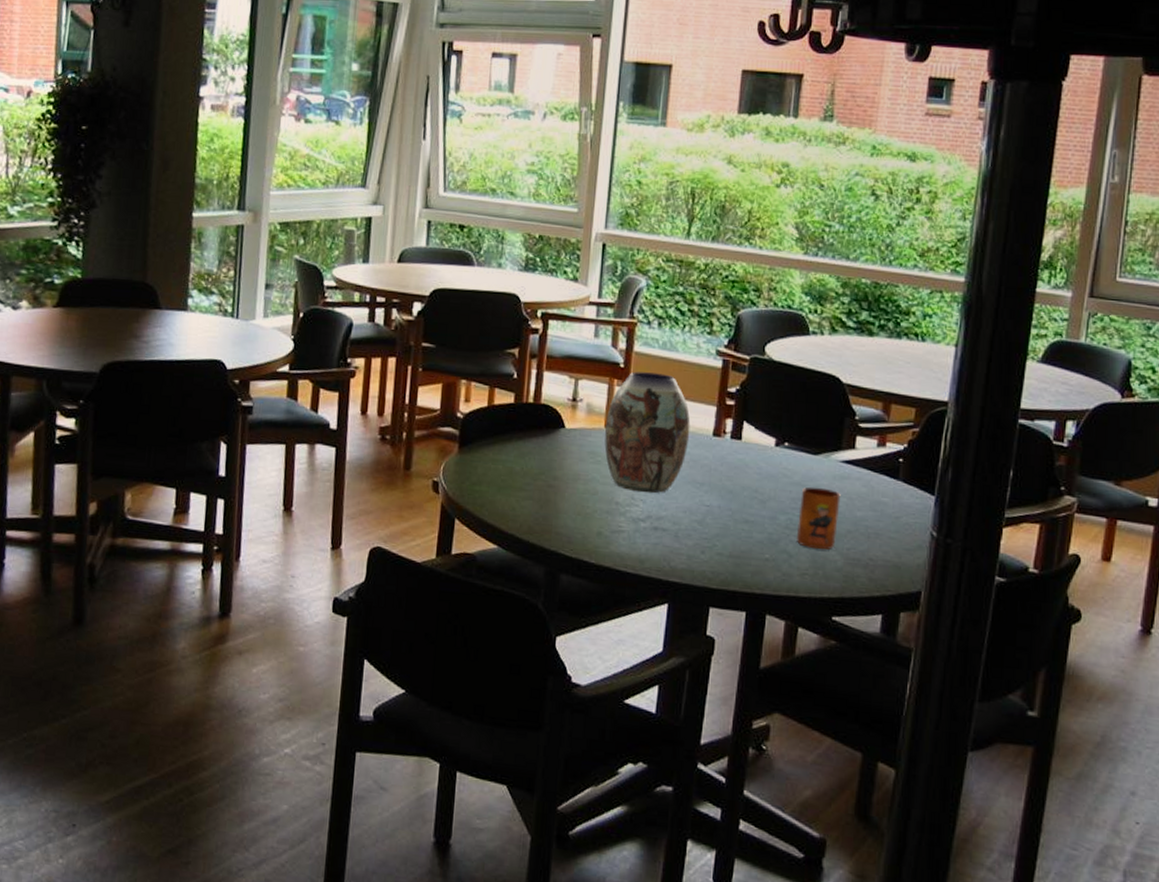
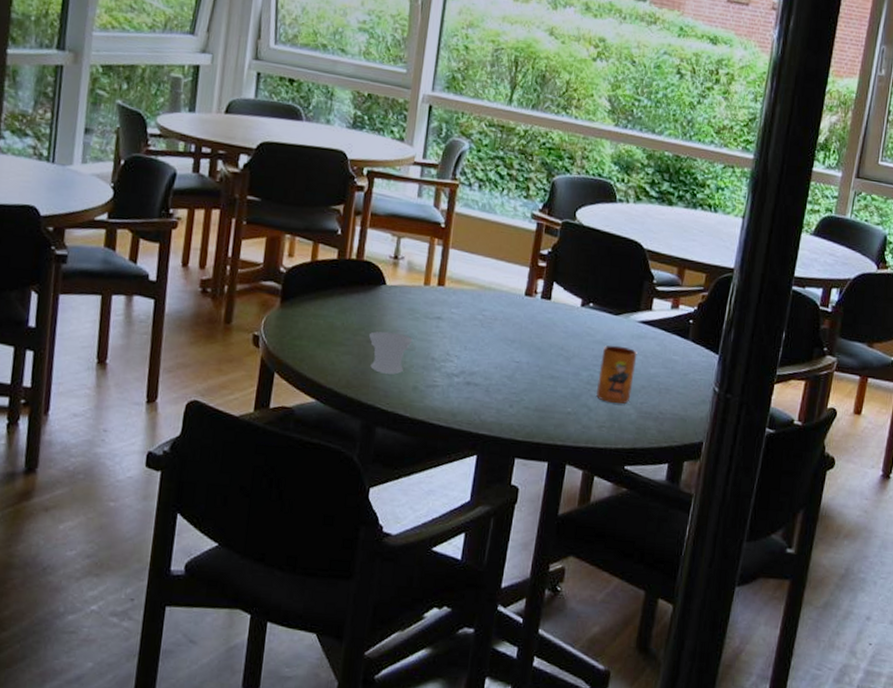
cup: none [550,475,595,520] -> present [369,331,413,375]
vase: present [604,371,691,493] -> none [423,232,505,349]

